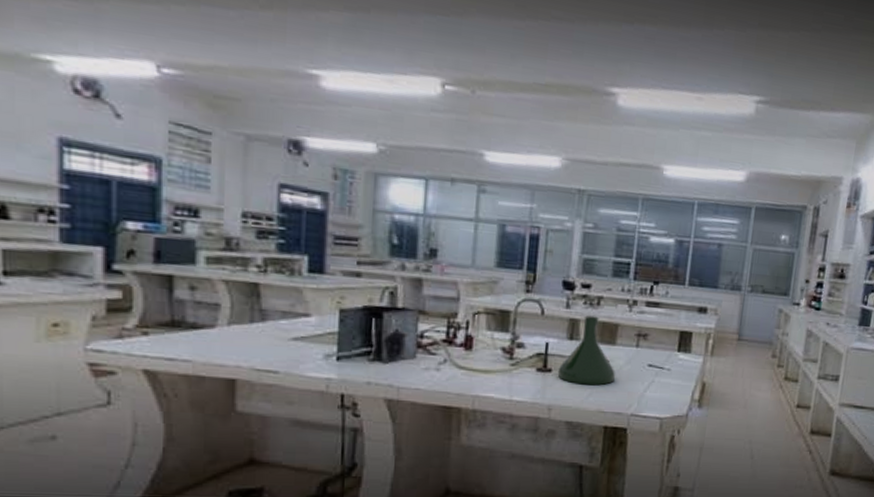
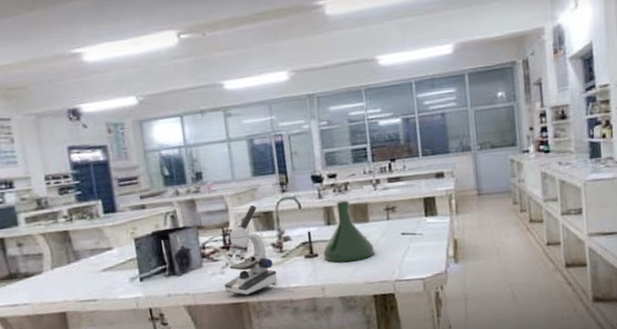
microscope: none [436,298,501,401] -> present [224,204,278,296]

